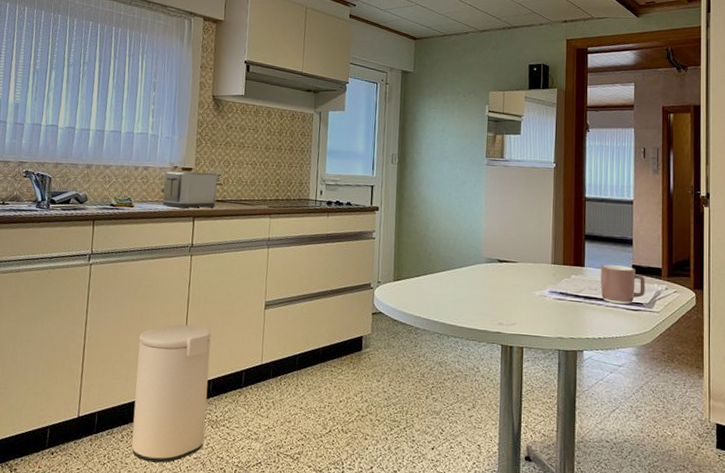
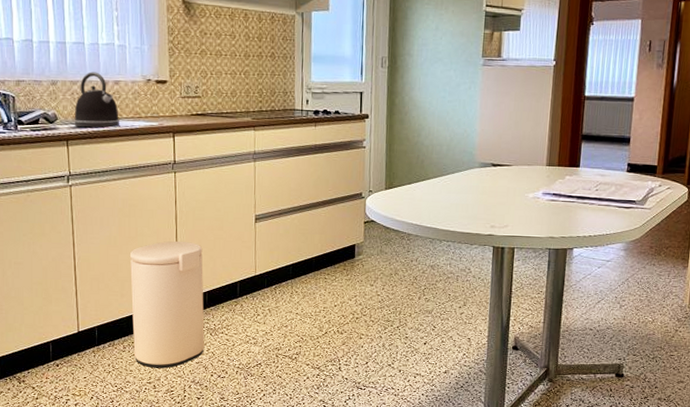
kettle: none [102,157,145,210] -> present [74,71,120,128]
toaster: present [161,171,218,209] -> none [136,84,196,124]
mug: present [600,264,646,305] -> none [594,164,640,203]

